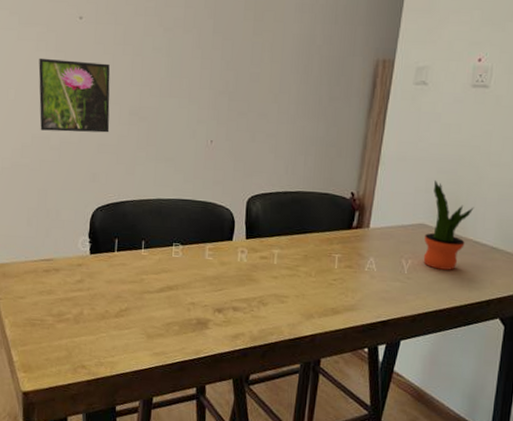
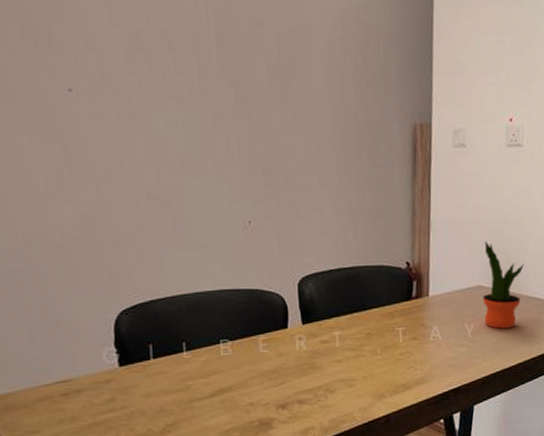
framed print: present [38,58,111,133] -> none [20,140,125,227]

